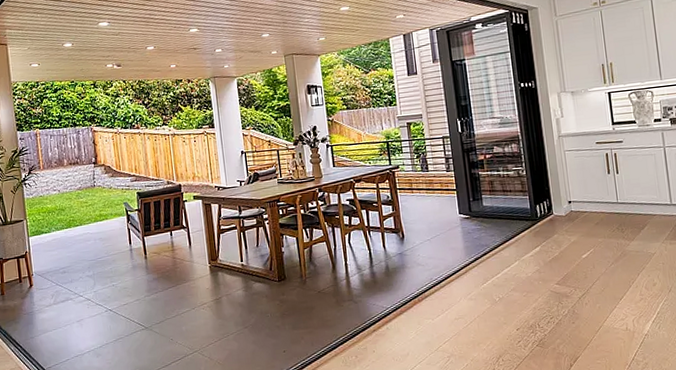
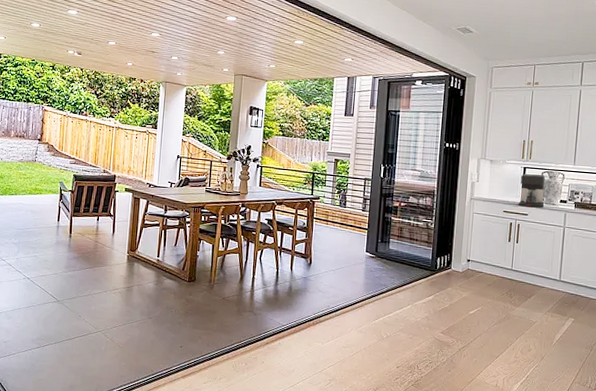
coffee maker: none [606,97,638,134] -> present [518,174,545,208]

